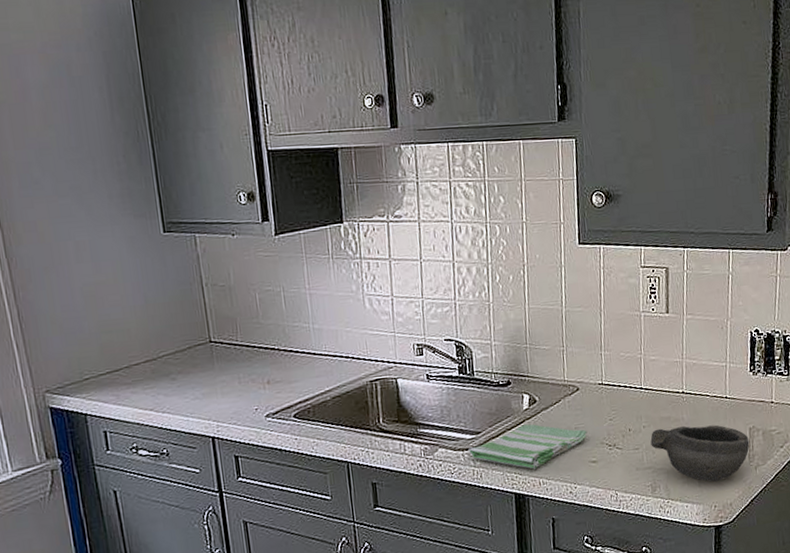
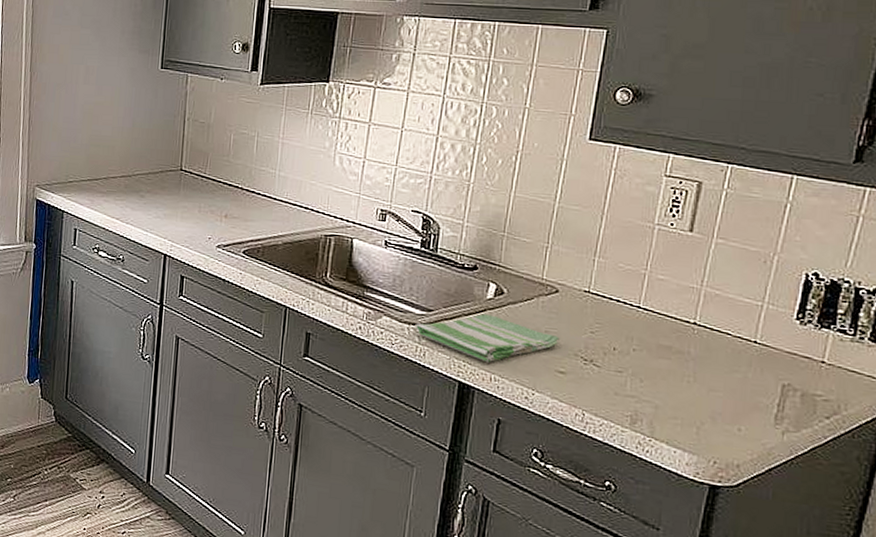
bowl: present [650,424,750,482] -> none [639,356,780,435]

